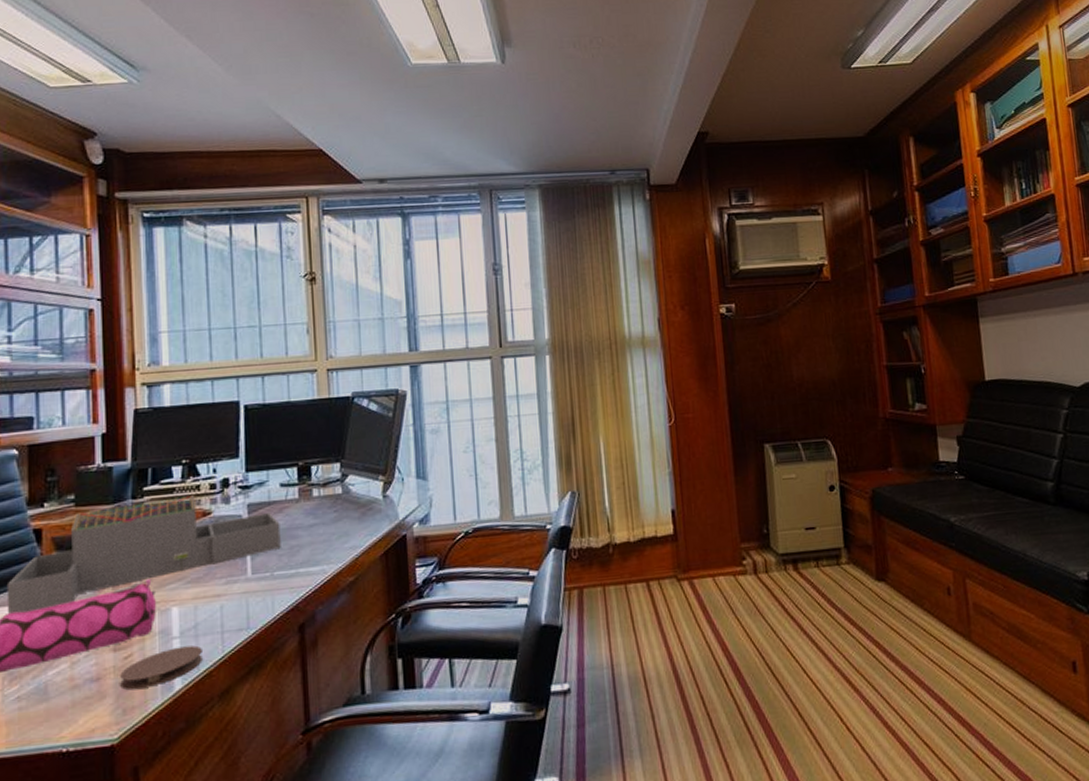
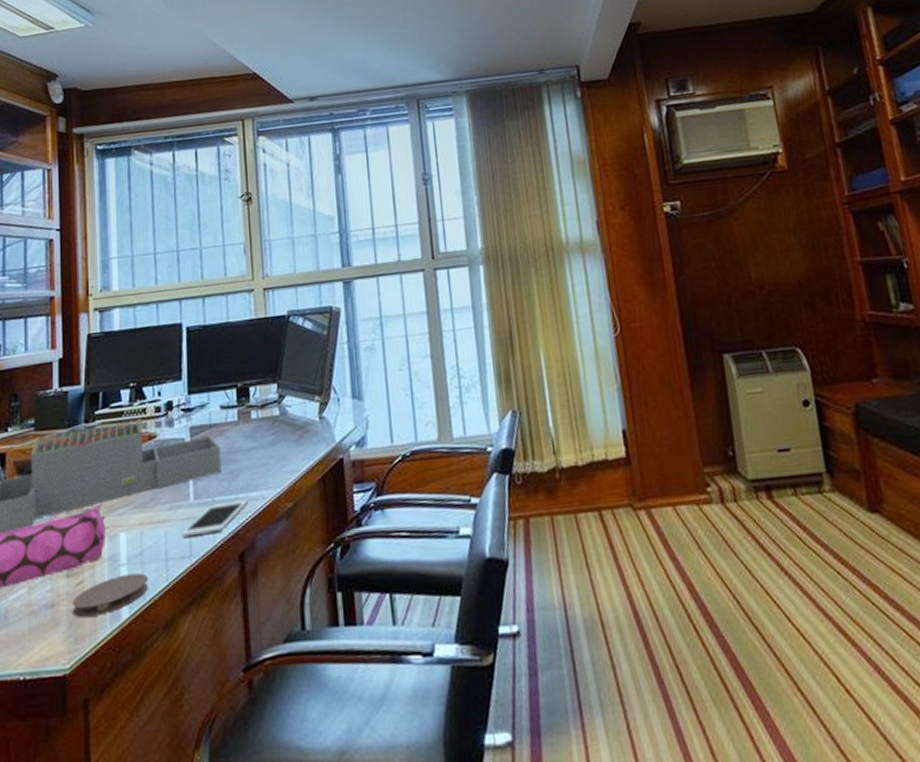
cell phone: none [238,574,310,611] -> present [181,500,249,537]

